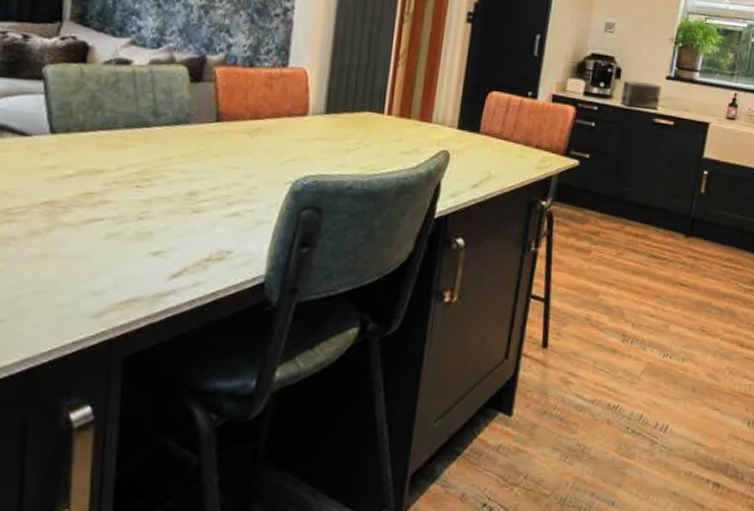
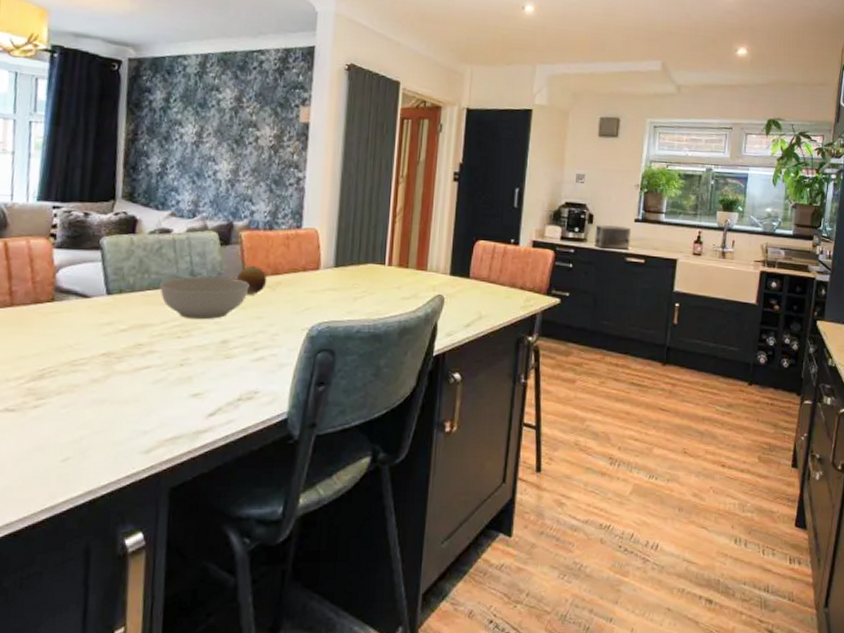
bowl: none [114,116,224,168] -> present [158,276,250,320]
fruit: none [209,107,246,141] -> present [237,265,267,295]

